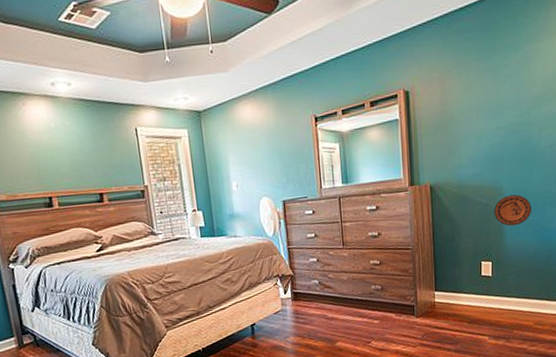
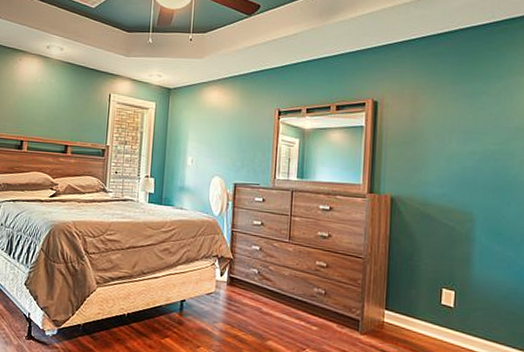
decorative plate: present [494,194,532,226] -> none [461,223,507,258]

